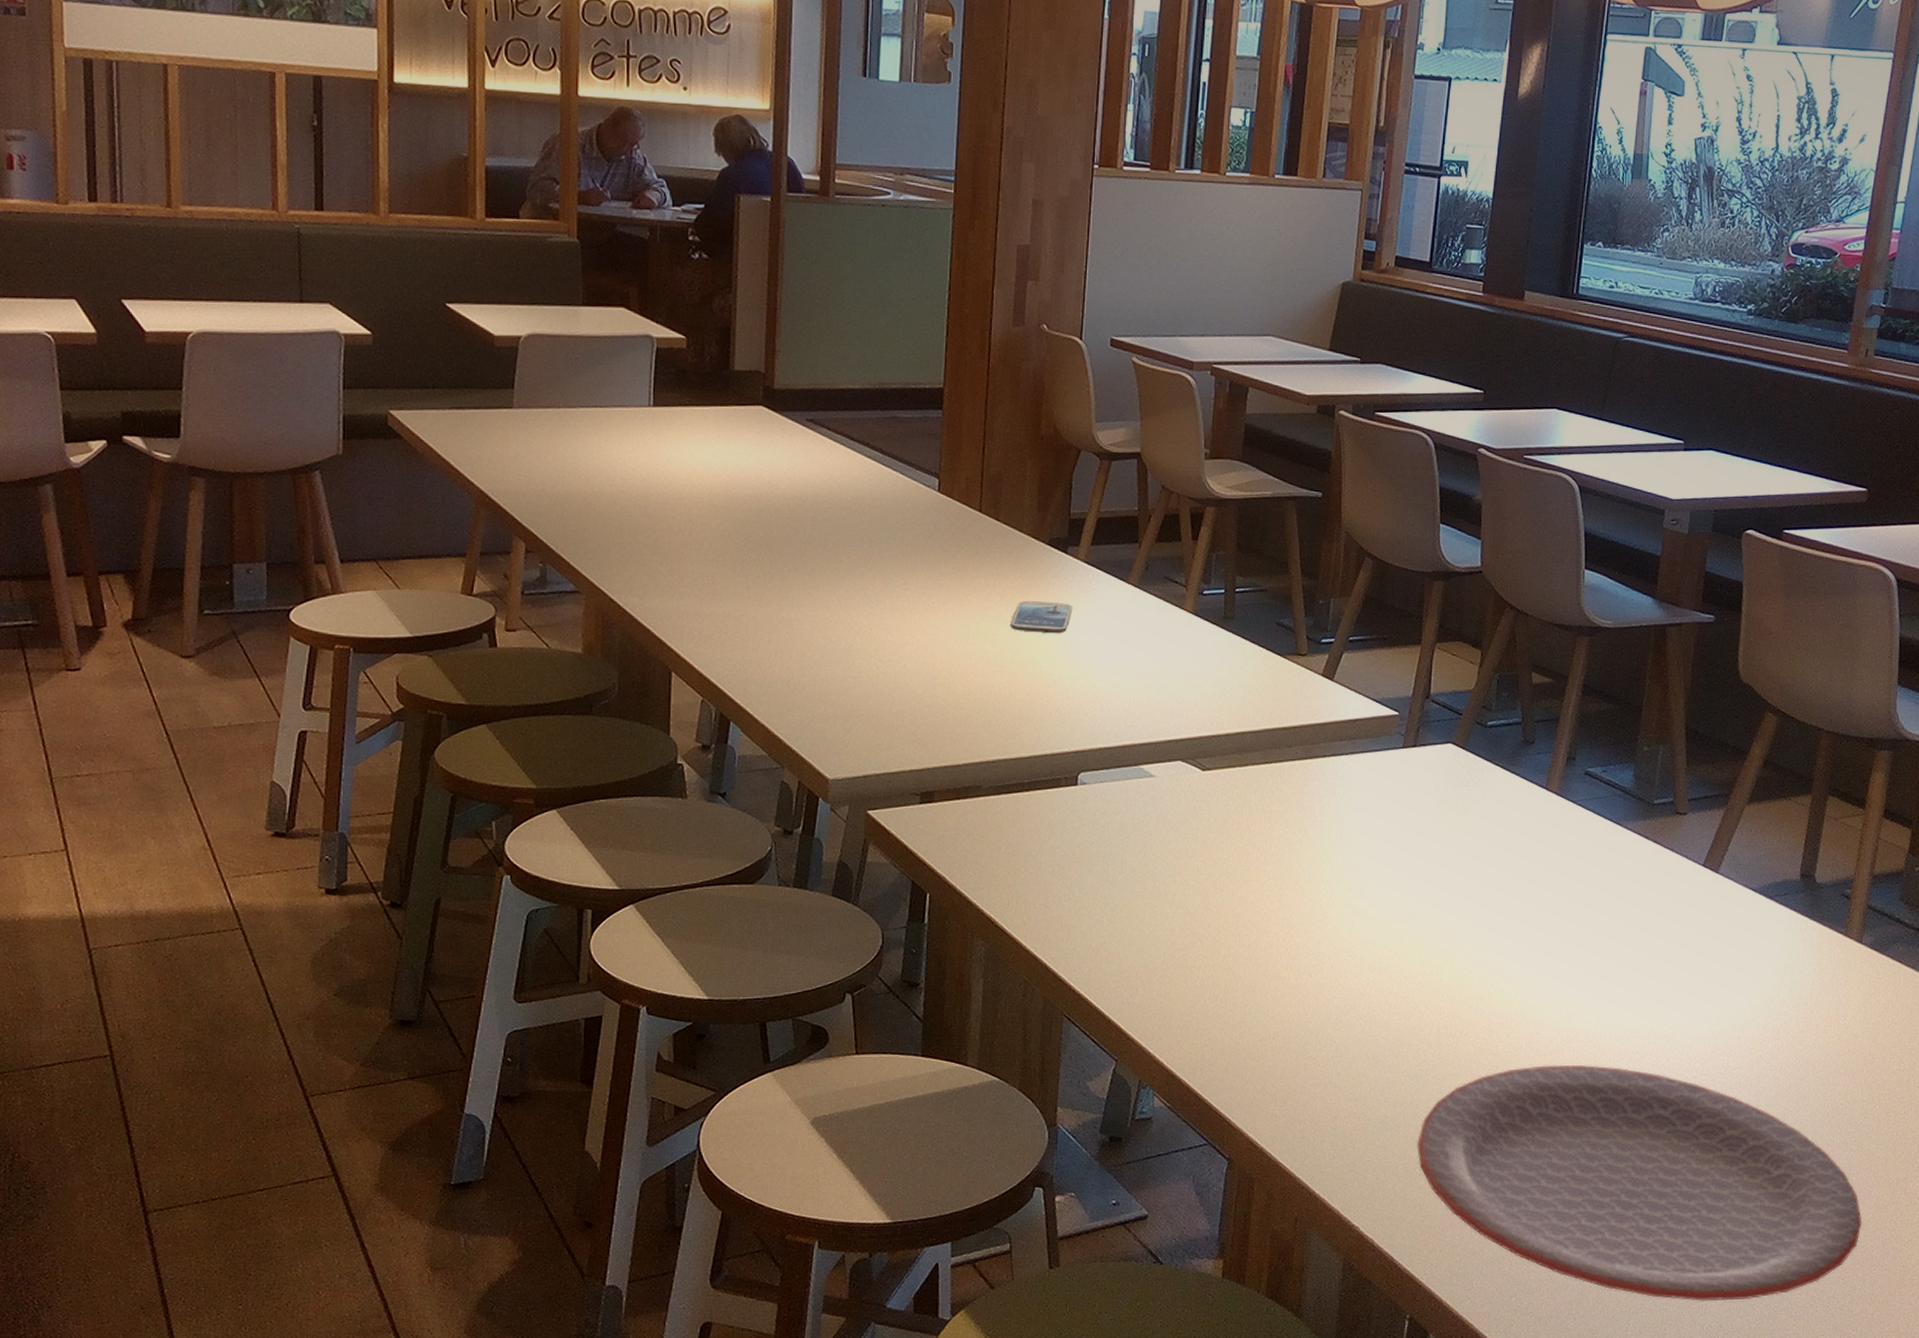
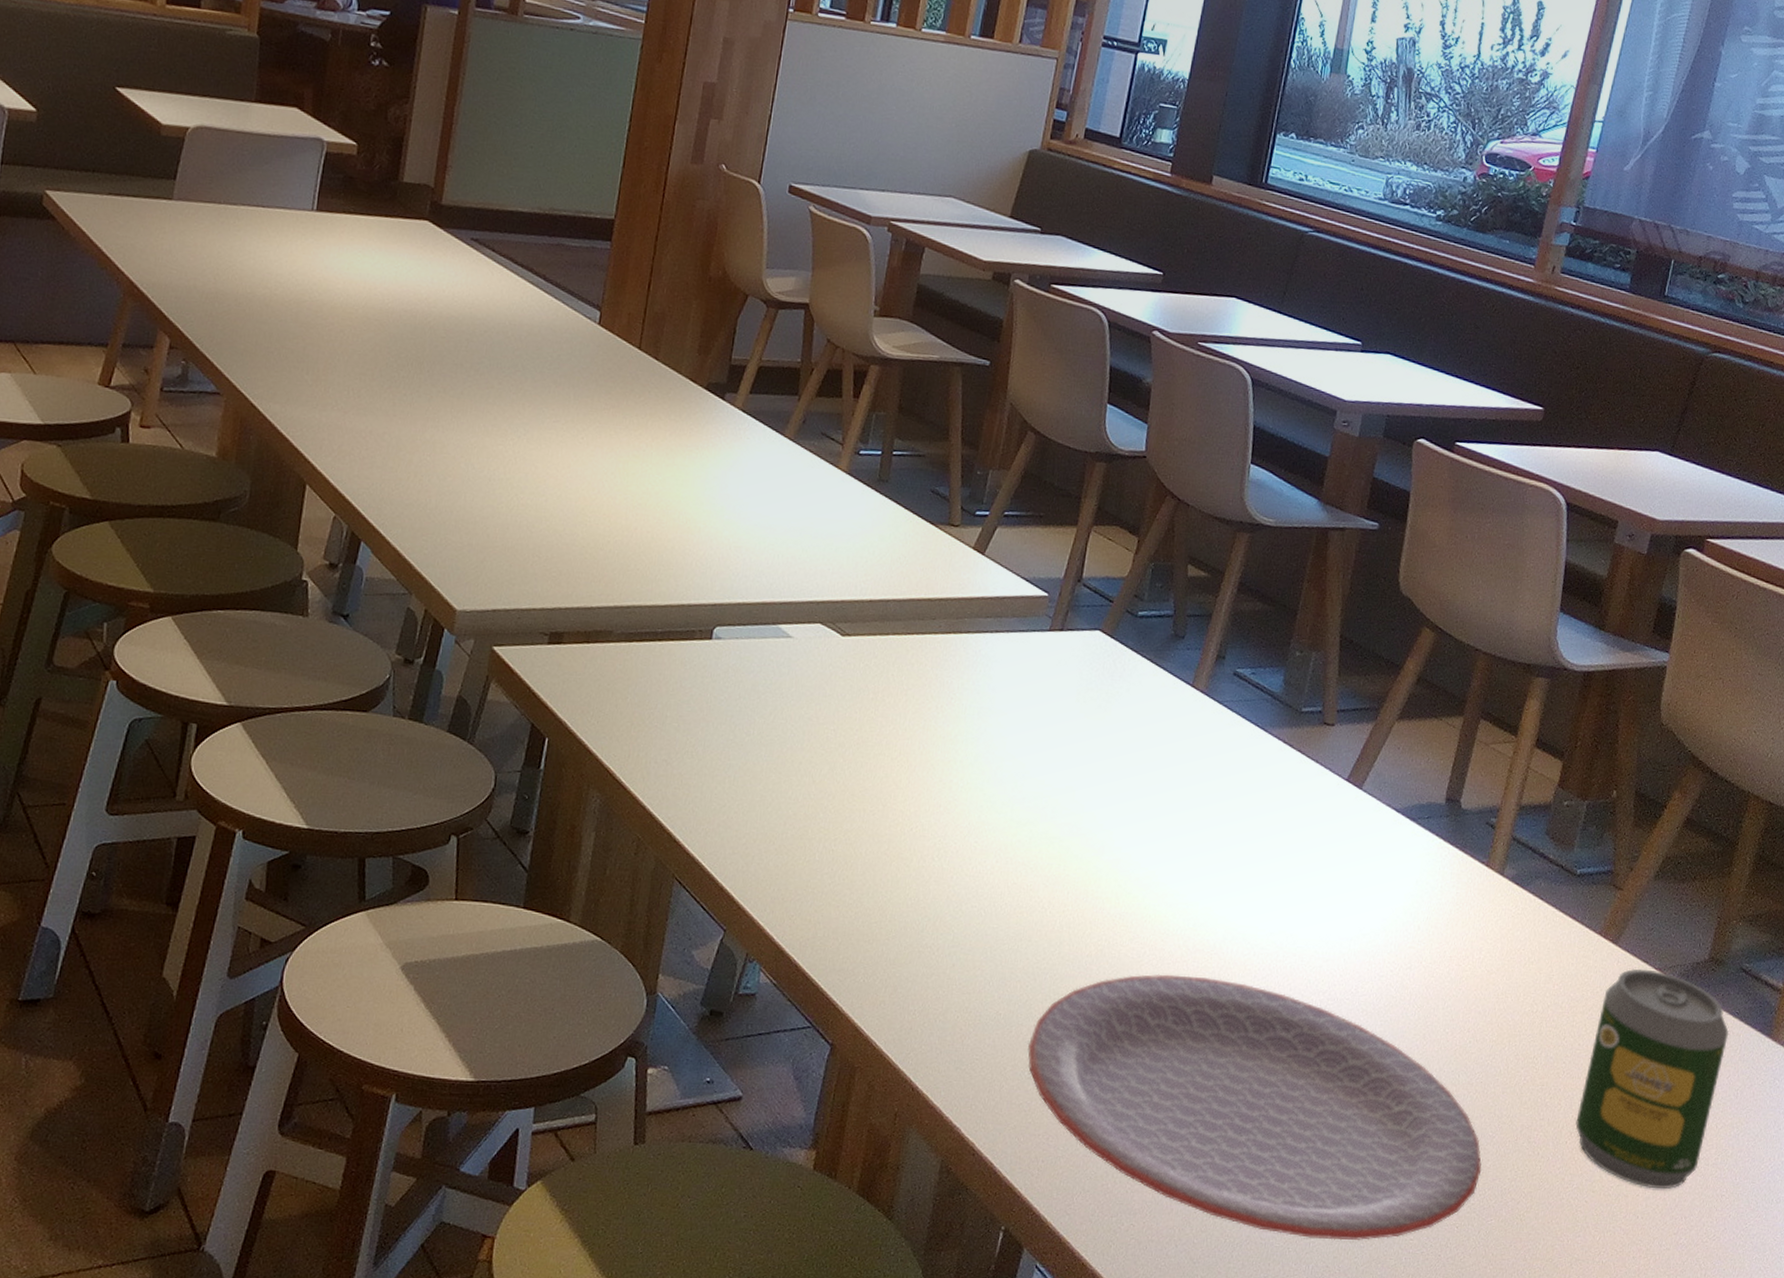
smartphone: present [1011,601,1073,634] -> none [659,444,725,482]

